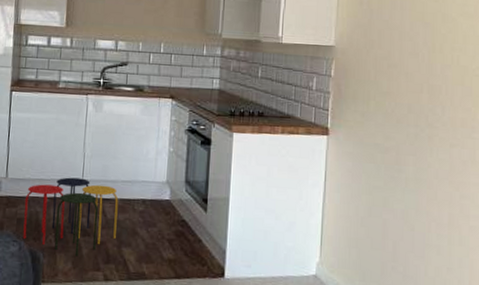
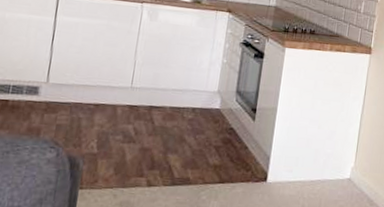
stool: present [22,177,119,257] -> none [61,84,168,163]

